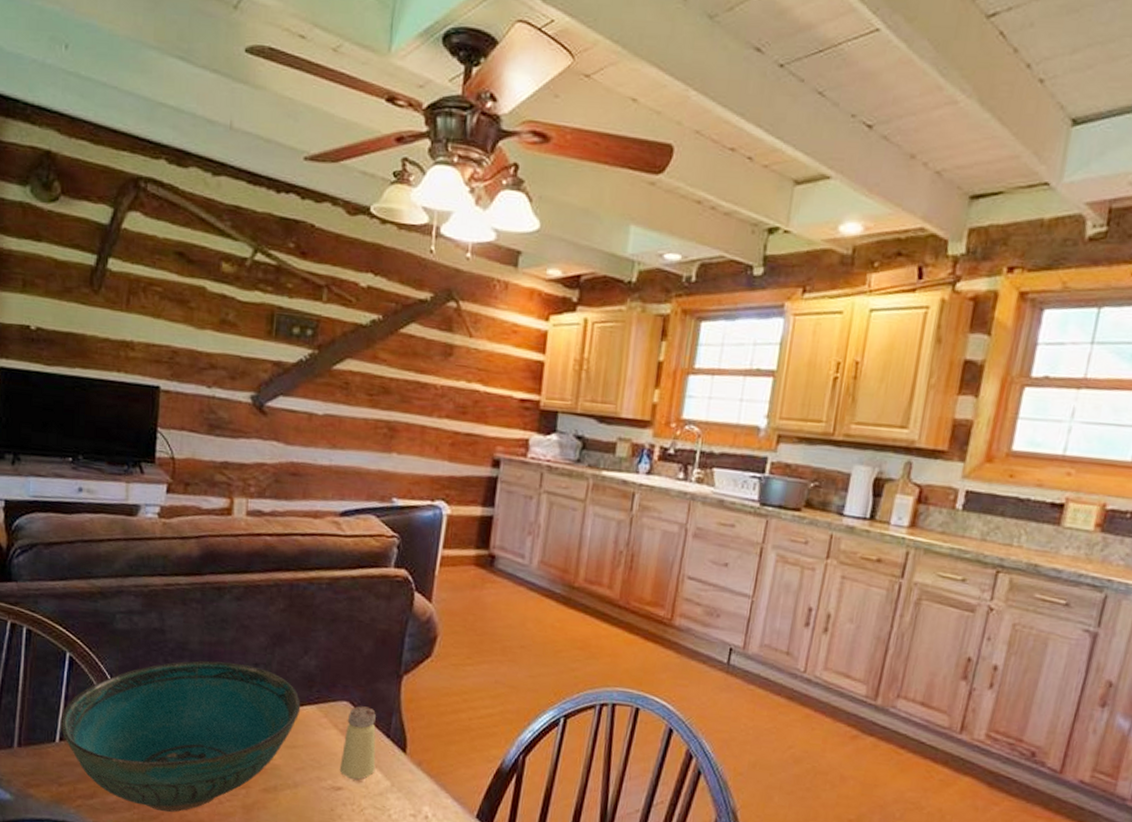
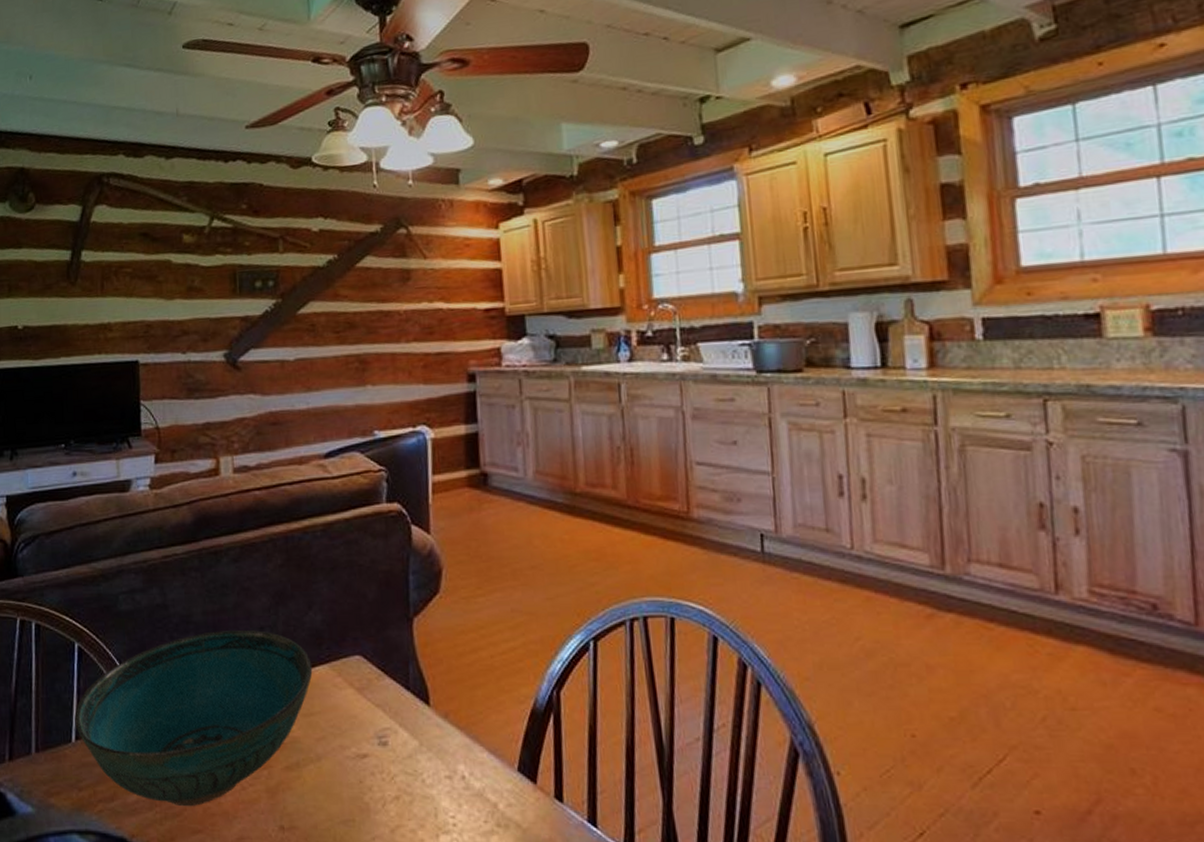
saltshaker: present [339,706,377,780] -> none [362,658,400,742]

